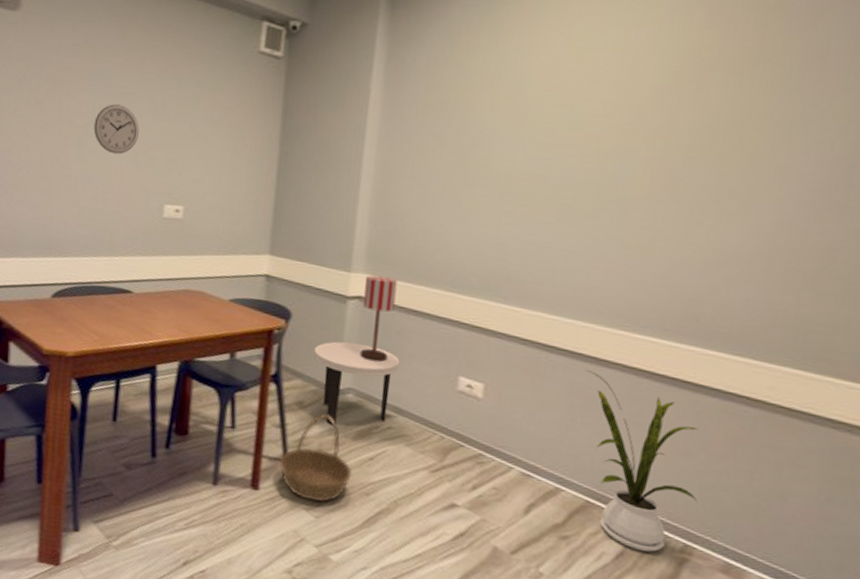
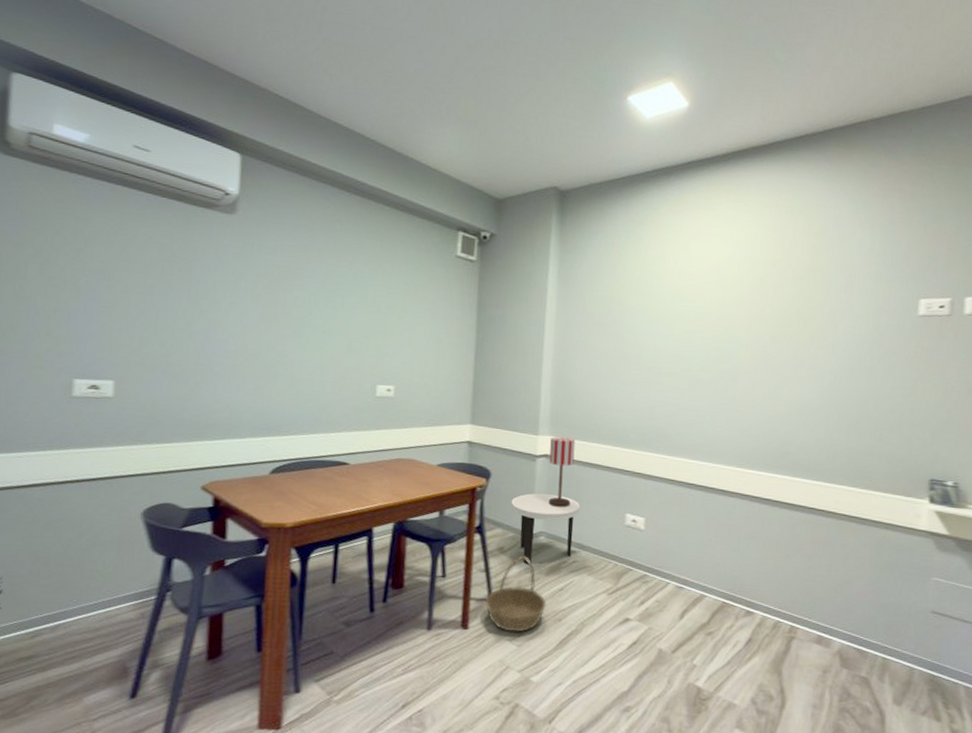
wall clock: present [93,104,139,155] -> none [309,298,352,342]
house plant: present [587,370,699,552] -> none [717,500,798,635]

